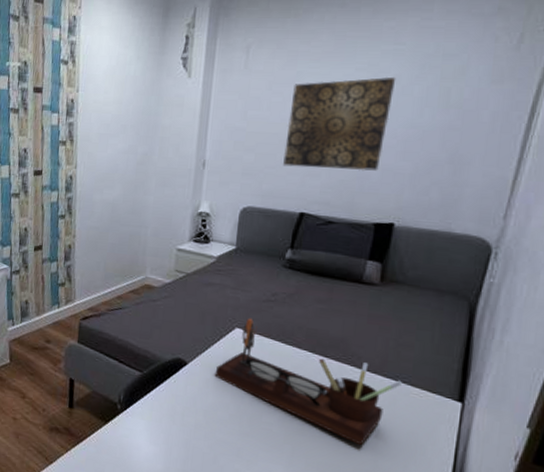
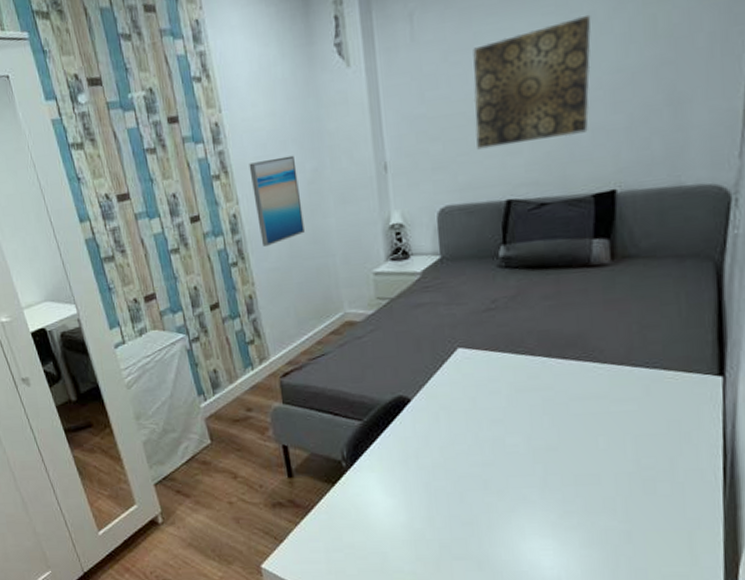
wall art: none [88,137,131,208] -> present [249,155,305,246]
desk organizer: present [215,318,403,446] -> none [443,333,655,448]

